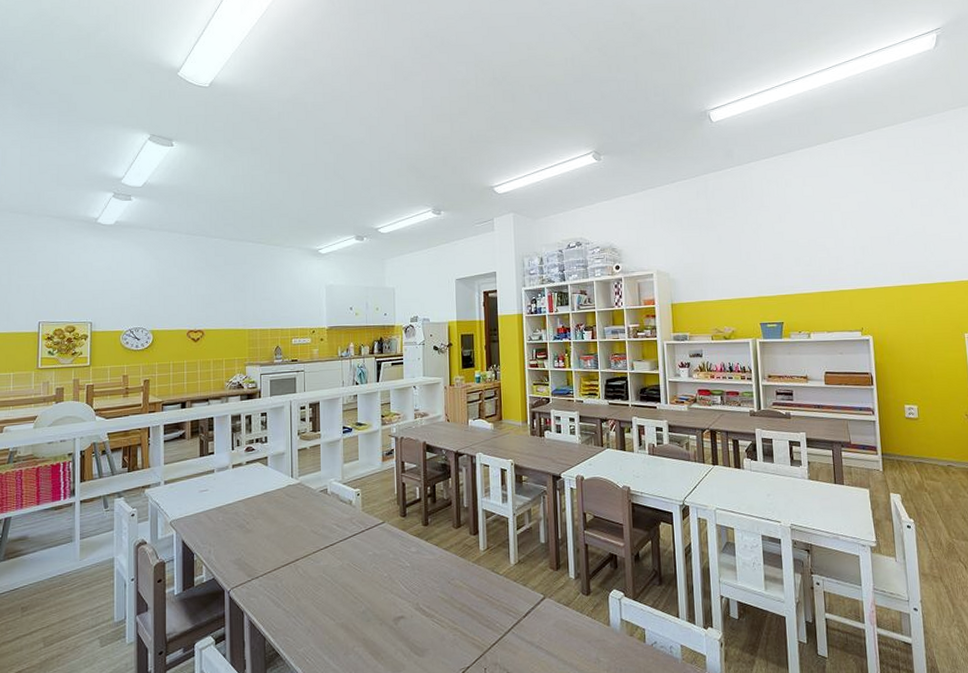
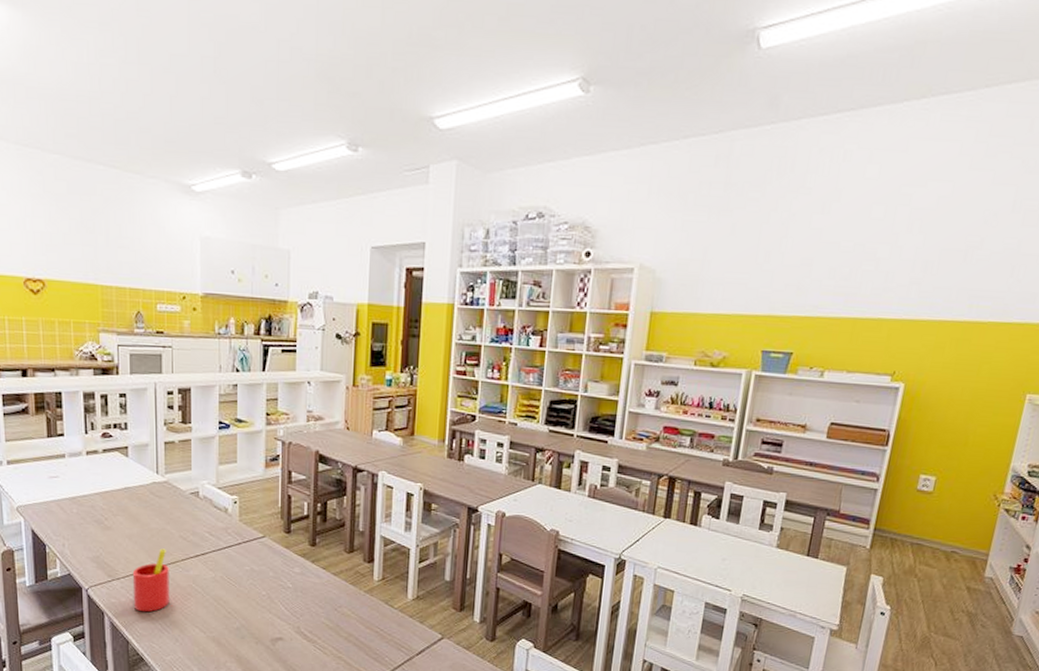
straw: none [269,544,303,607] -> present [132,548,170,612]

